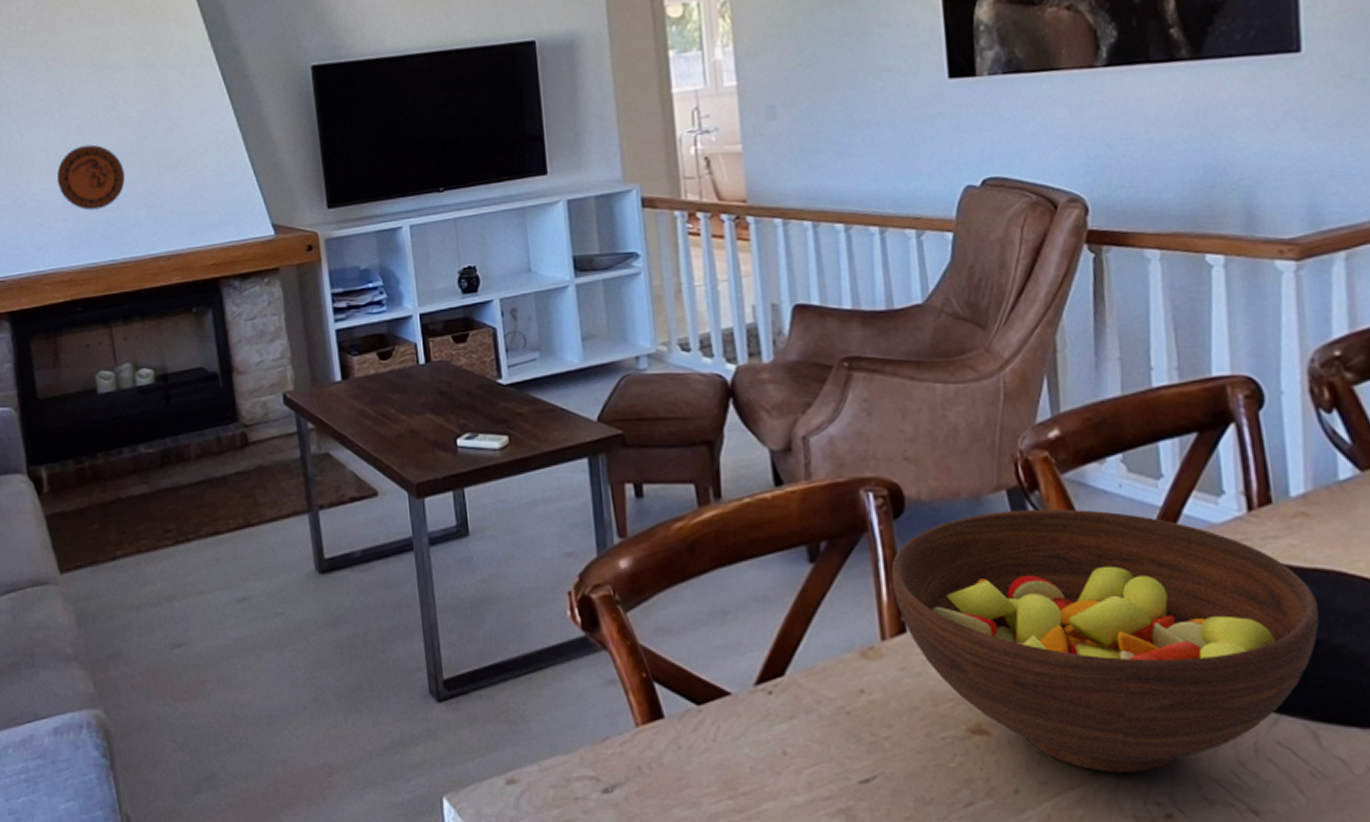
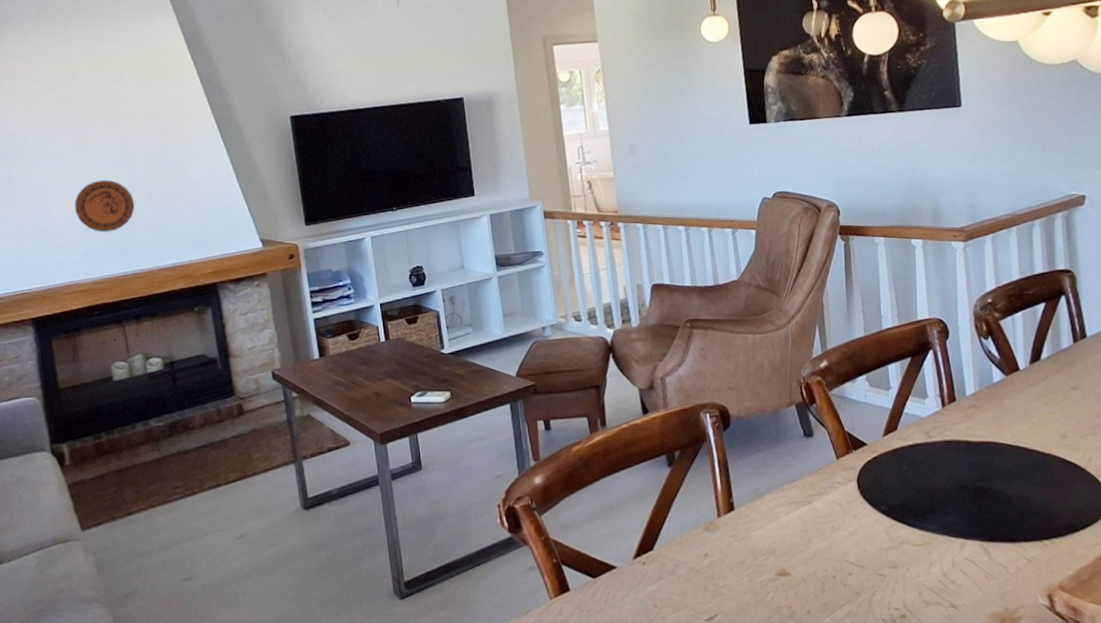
fruit bowl: present [891,508,1319,773] -> none [722,414,986,592]

